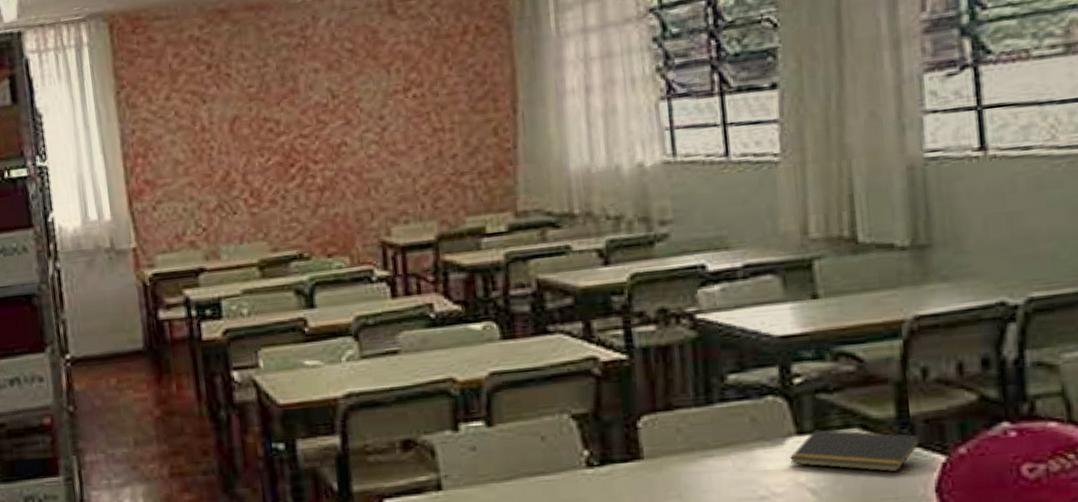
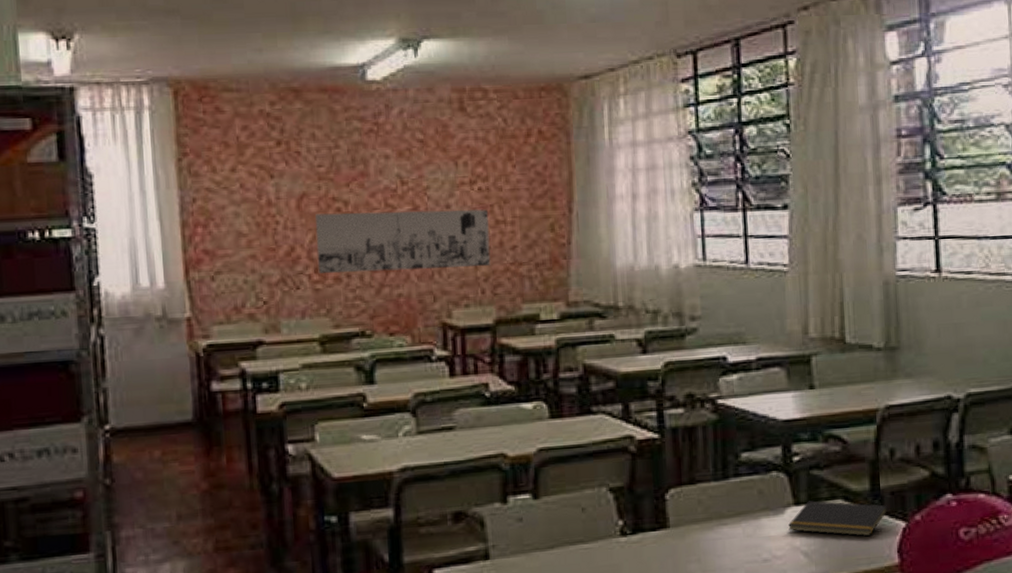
wall art: none [248,117,430,197] -> present [315,209,491,274]

